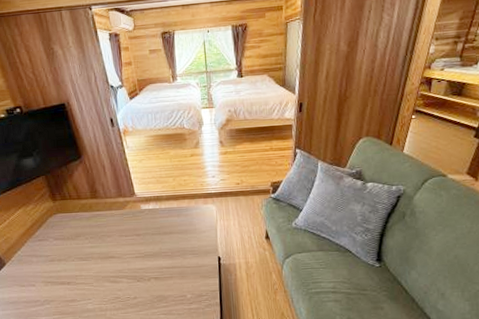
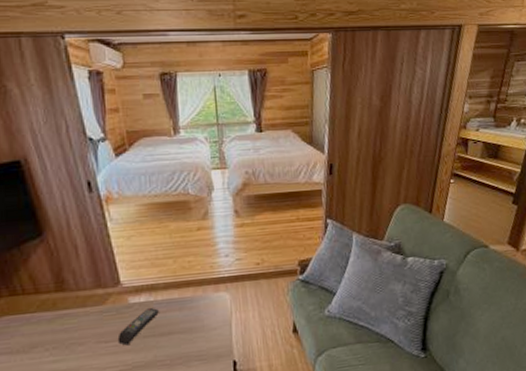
remote control: none [134,213,163,240] -> present [117,307,159,346]

